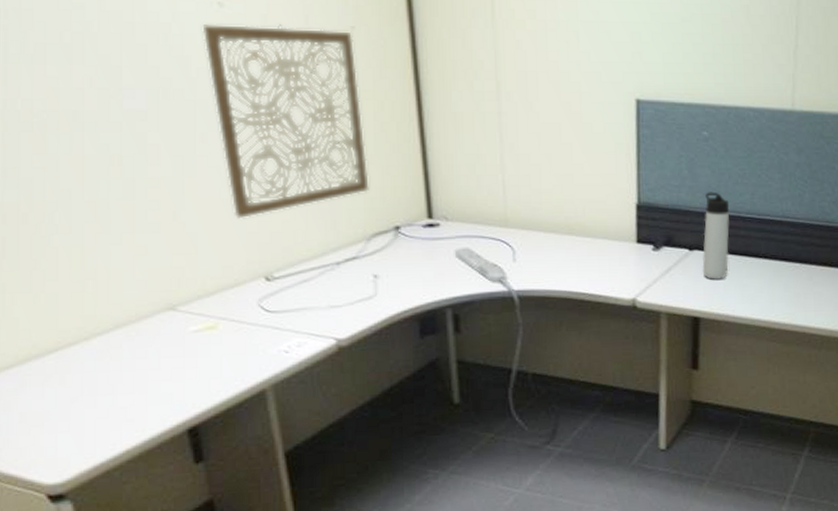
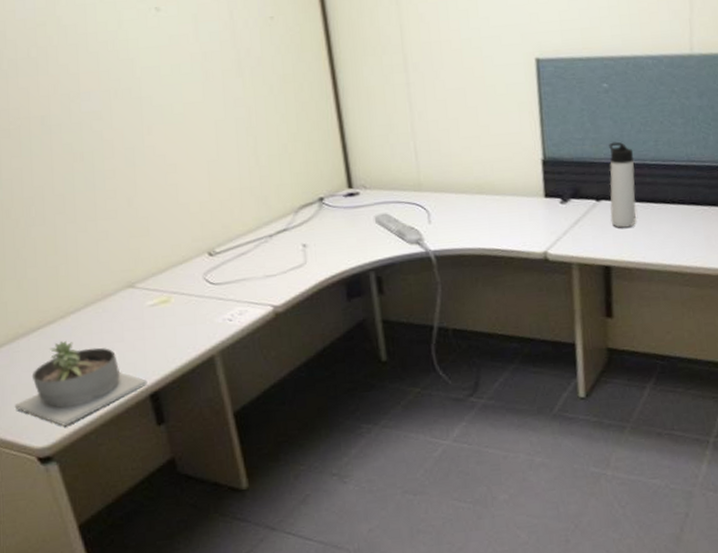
succulent planter: none [21,365,186,460] -> present [14,340,148,426]
wall art: present [202,23,370,219] -> none [143,21,295,202]

